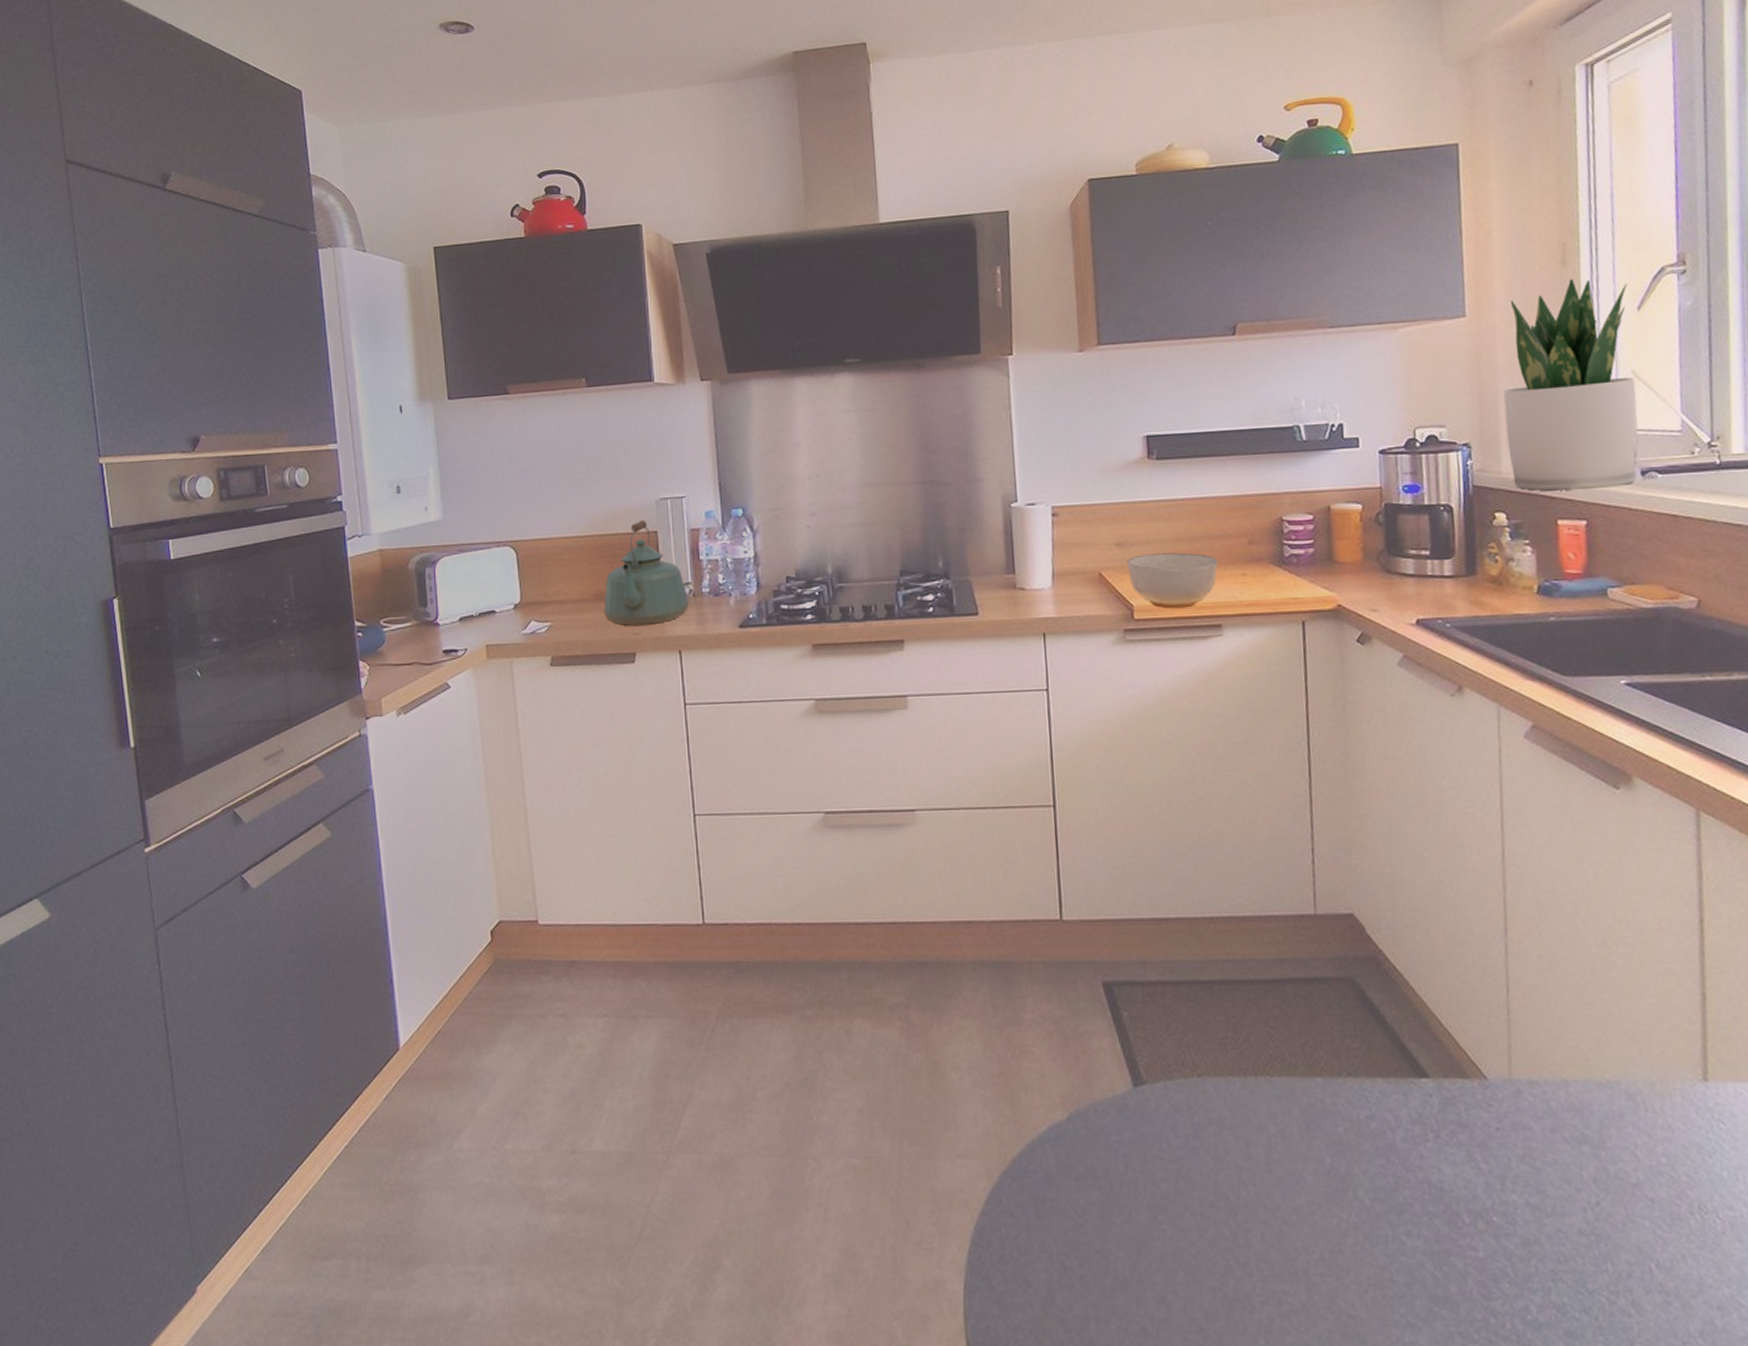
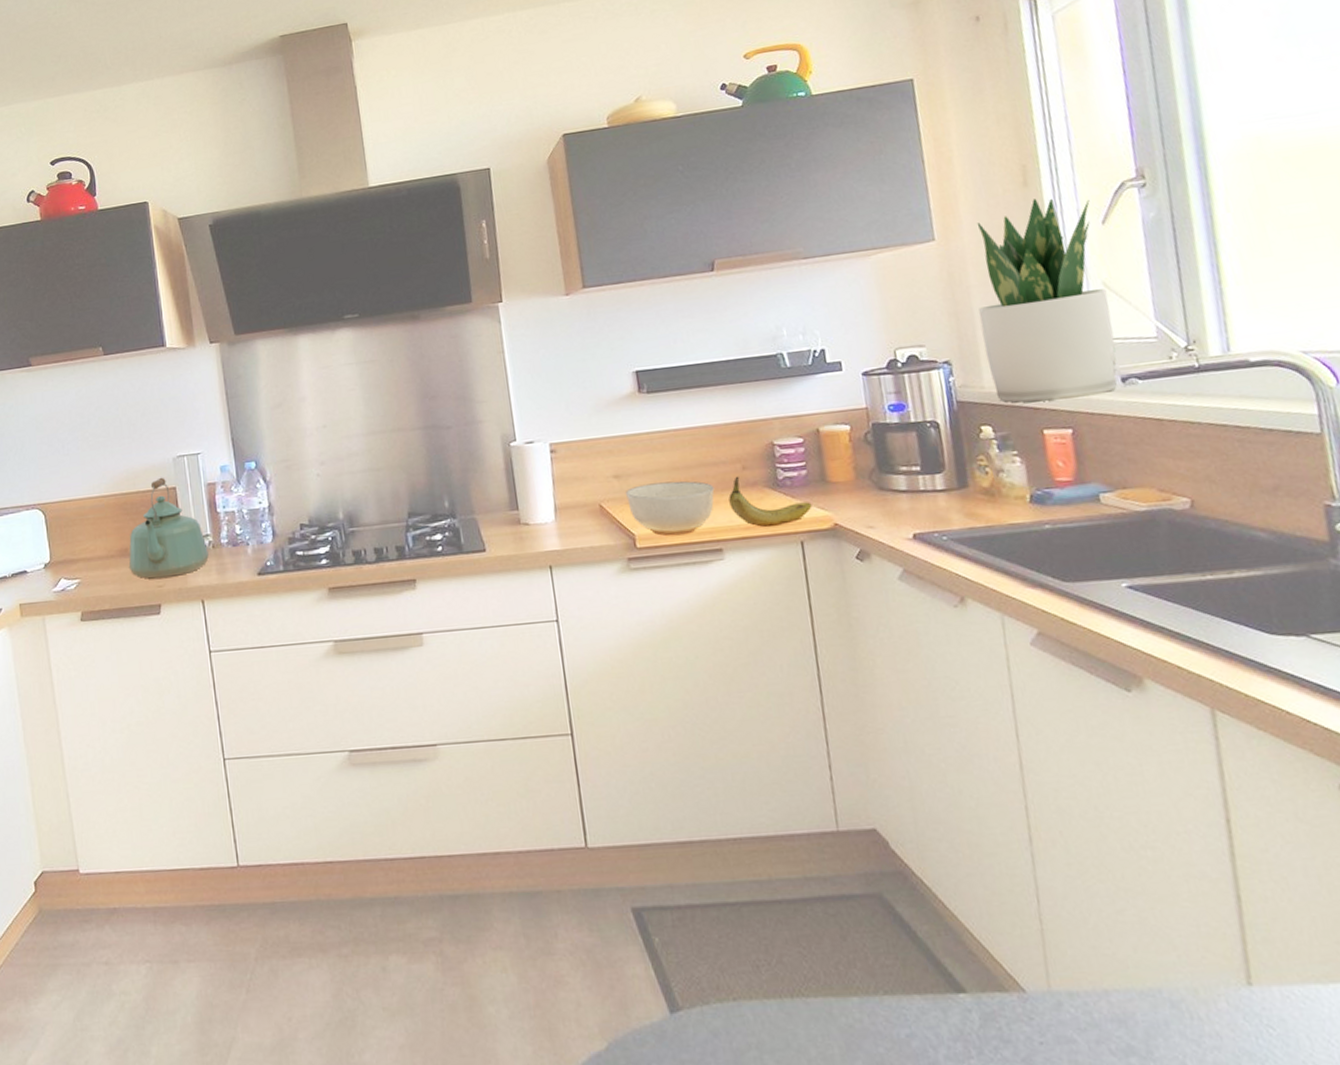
fruit: none [1232,550,1317,606] -> present [728,475,812,528]

